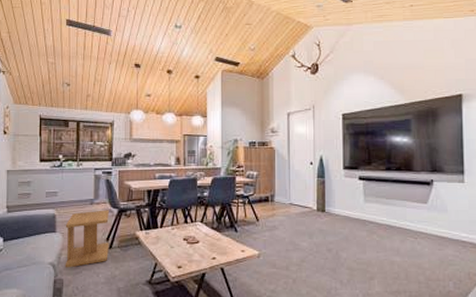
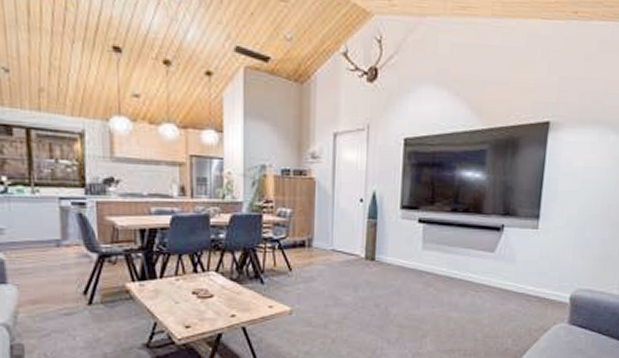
side table: present [65,210,109,268] -> none [20,254,88,330]

